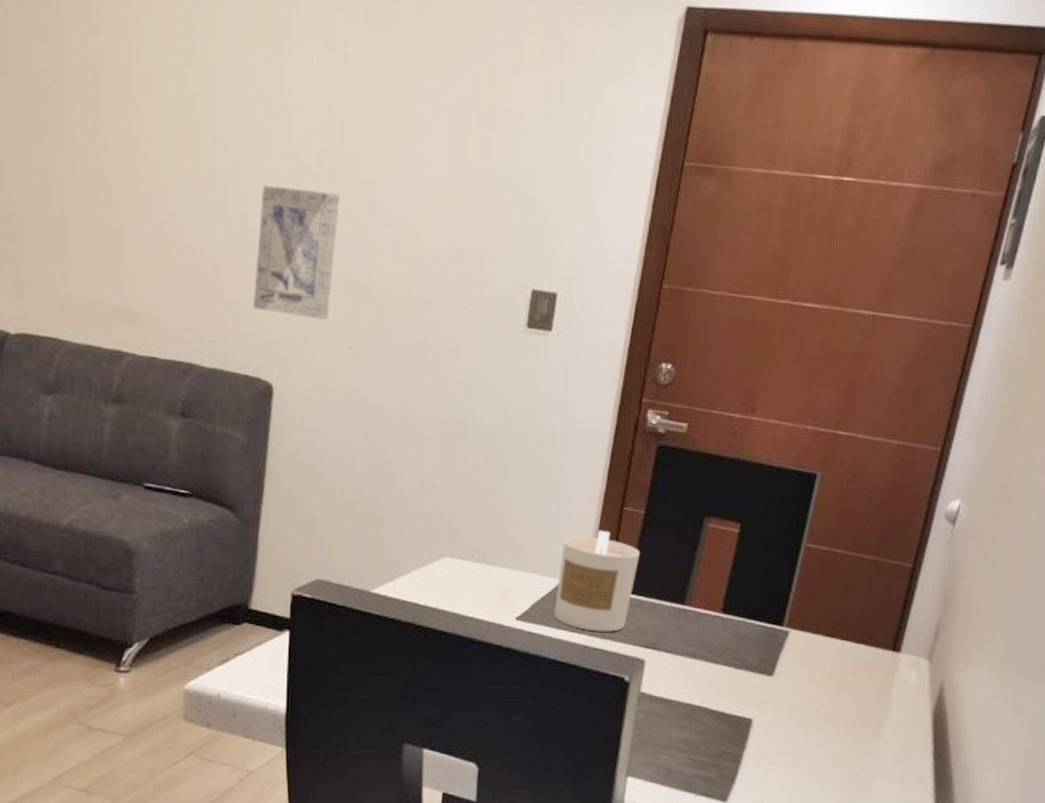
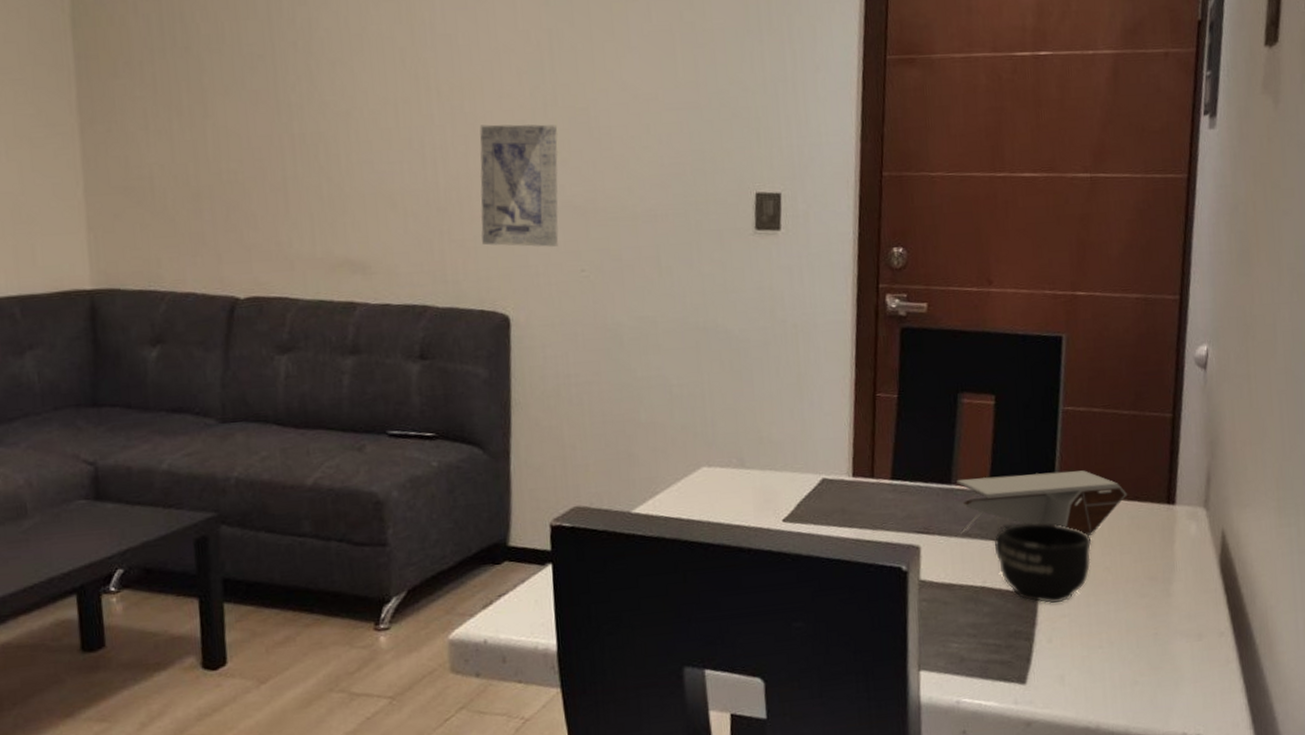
candle: present [554,530,641,632] -> none [819,419,900,523]
decorative bowl: none [686,601,855,672] -> present [956,470,1127,537]
mug: none [716,650,813,731] -> present [994,522,1092,604]

